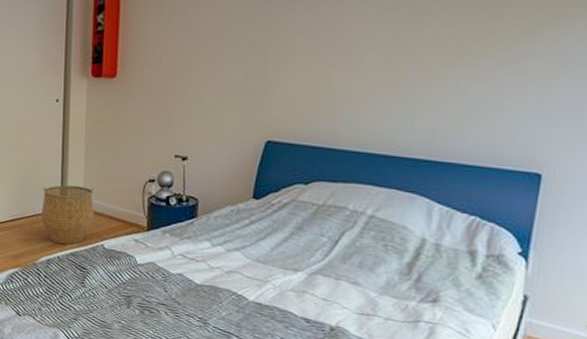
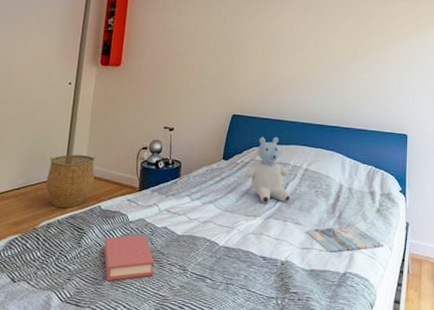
book: none [110,279,169,326] -> present [103,234,154,281]
stuffed bear: none [282,171,347,257] -> present [244,136,291,204]
magazine: none [367,291,485,325] -> present [306,225,384,253]

